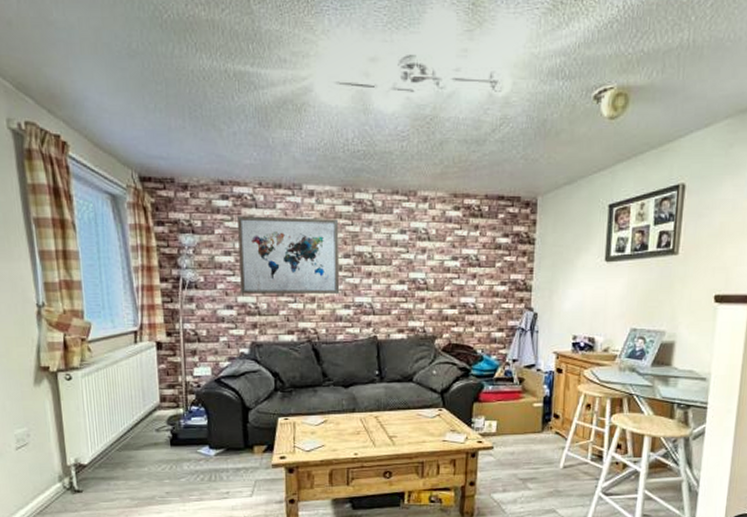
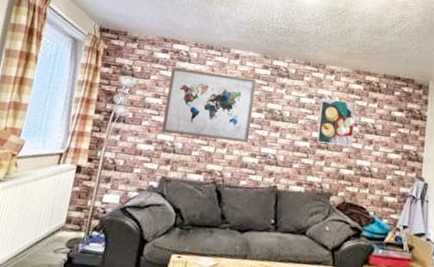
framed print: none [416,231,456,283] -> present [317,97,357,146]

